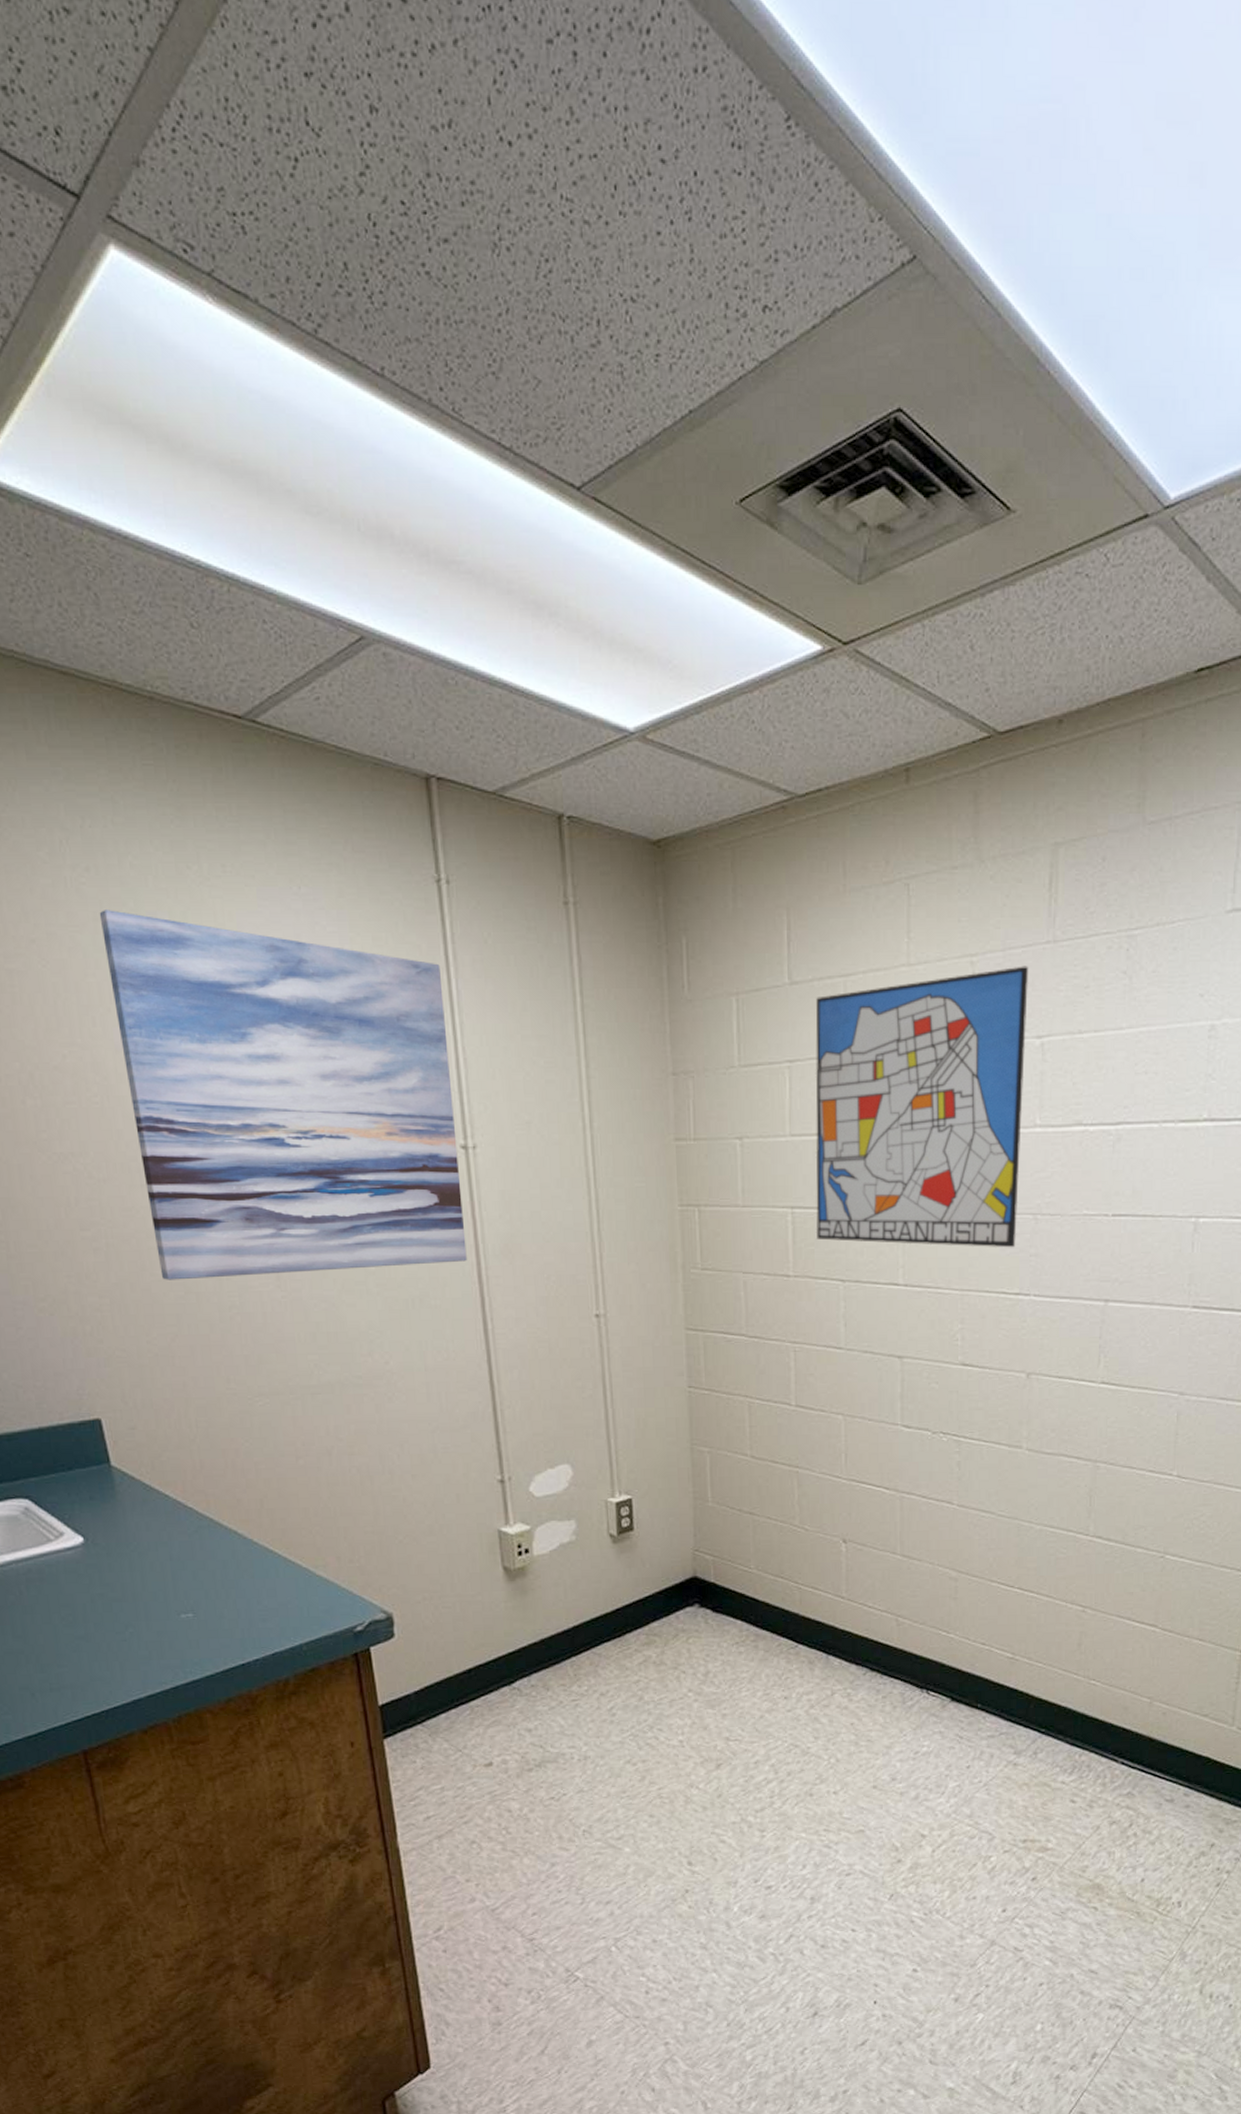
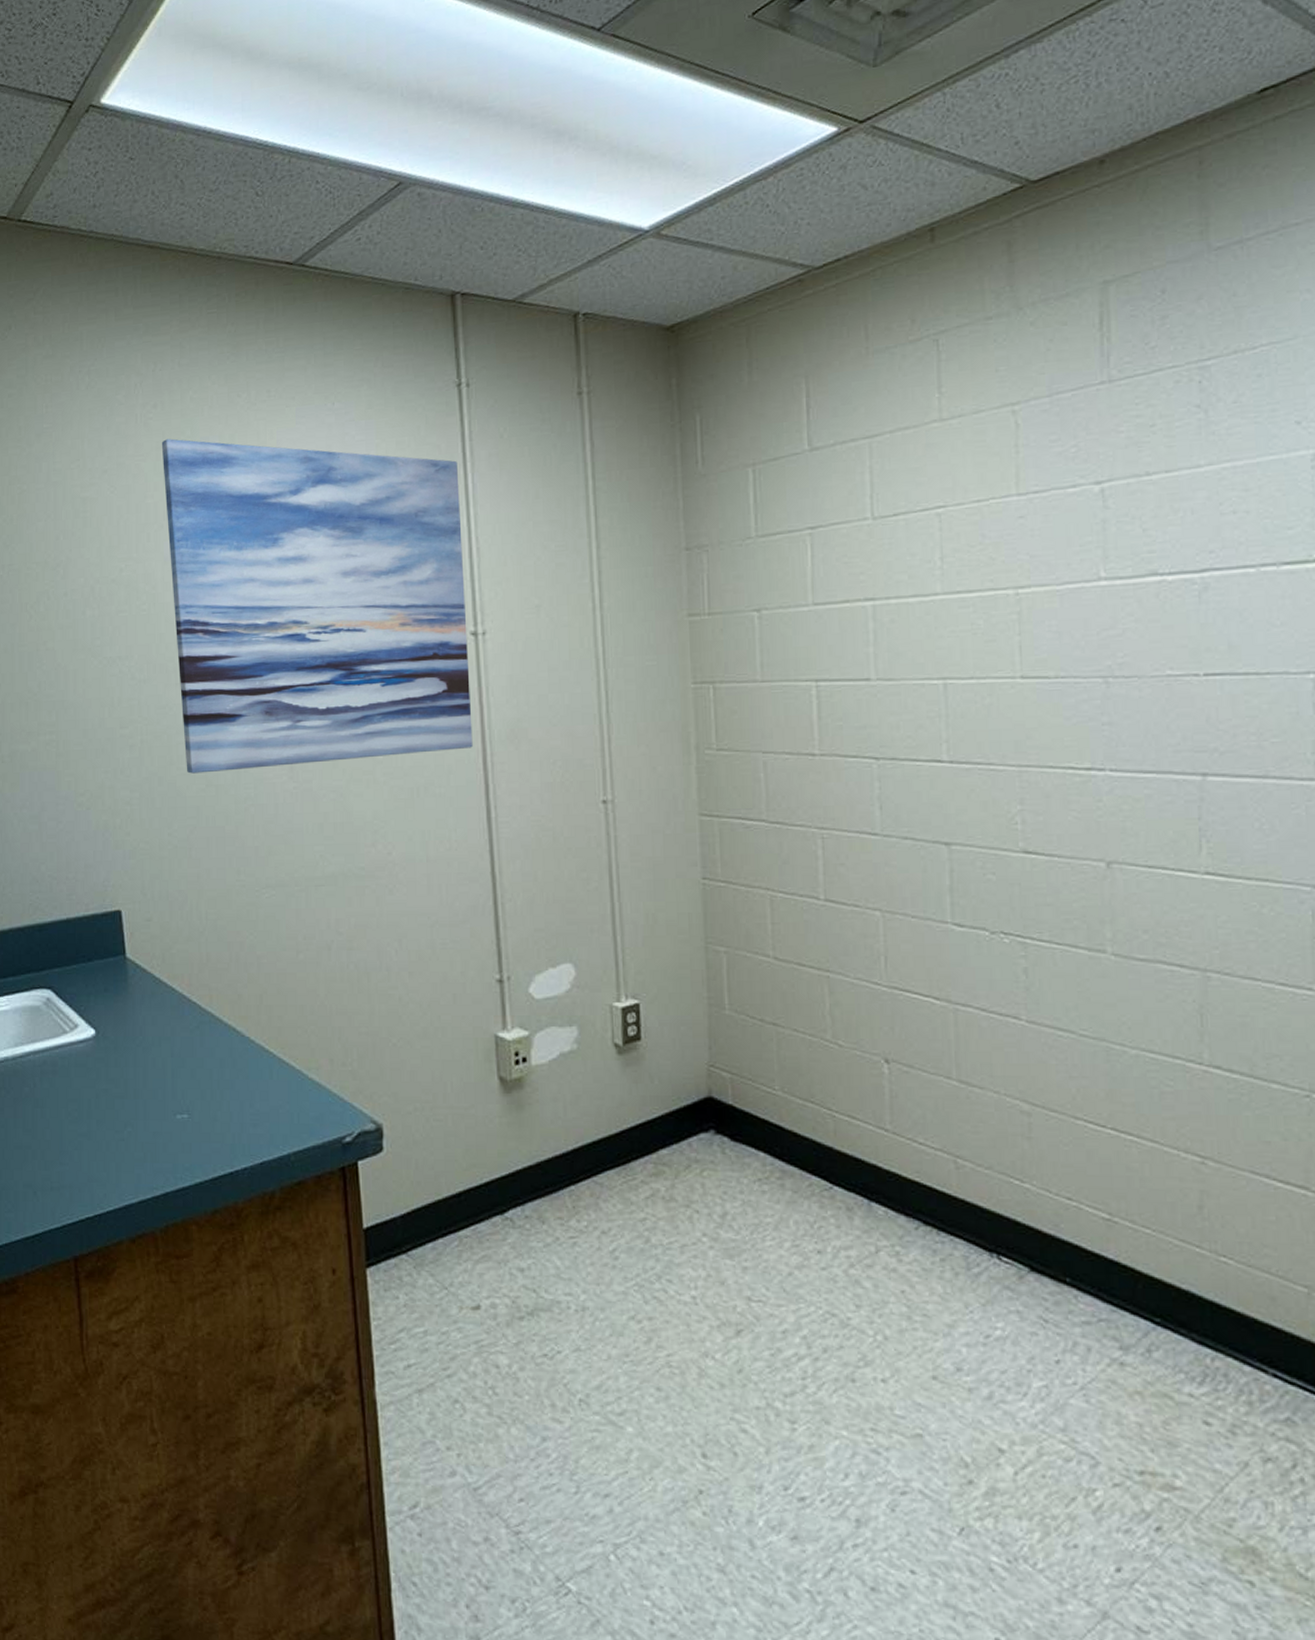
wall art: present [815,966,1028,1248] -> none [839,409,1083,717]

